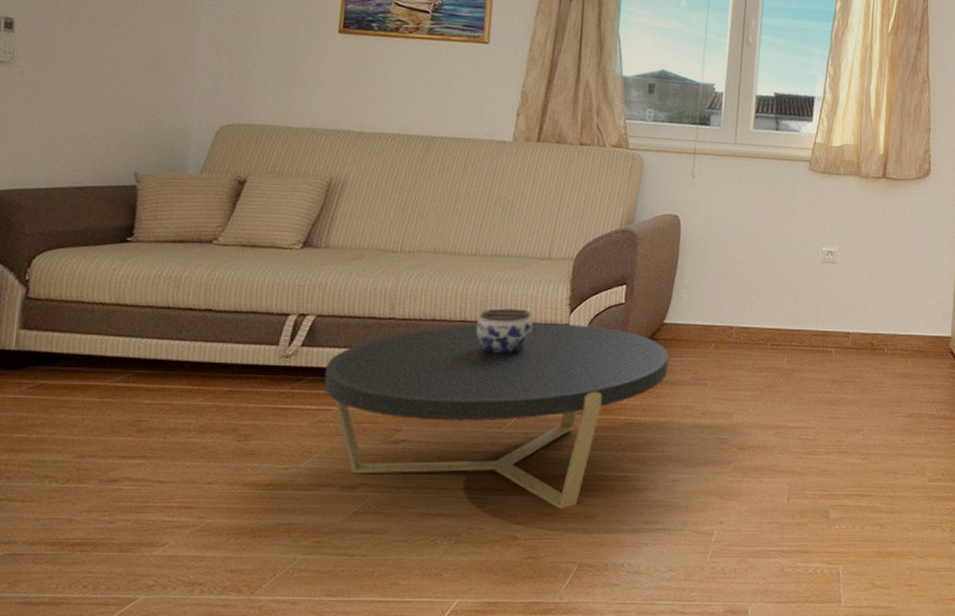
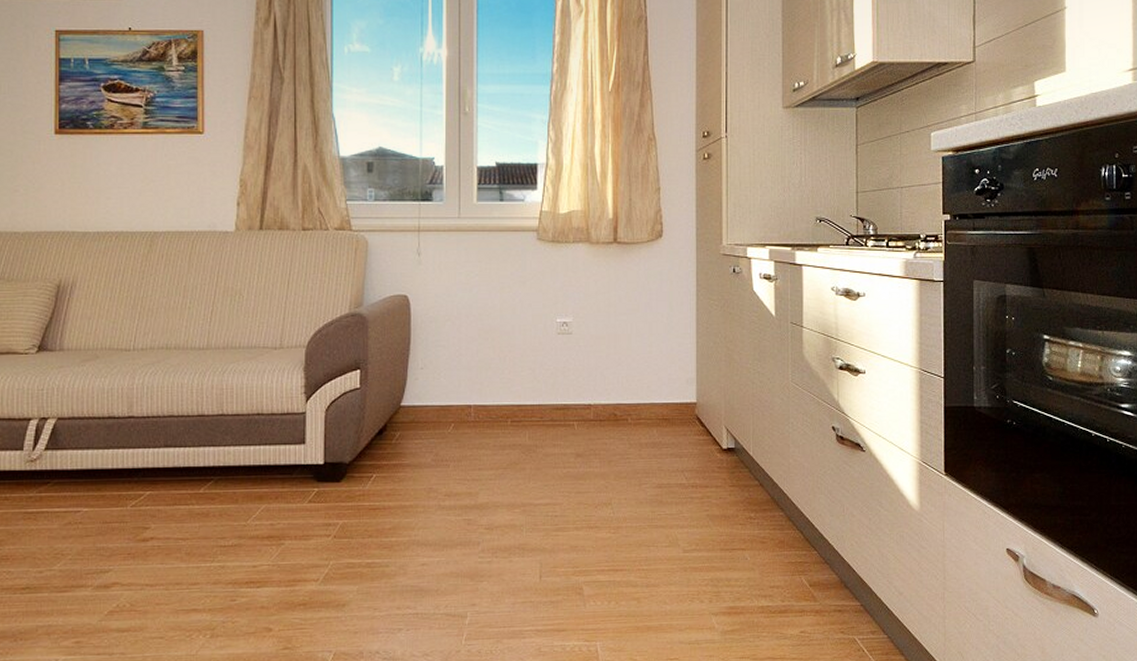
coffee table: present [323,323,669,510] -> none [70,412,409,599]
jar: present [476,308,533,354] -> none [214,400,270,446]

